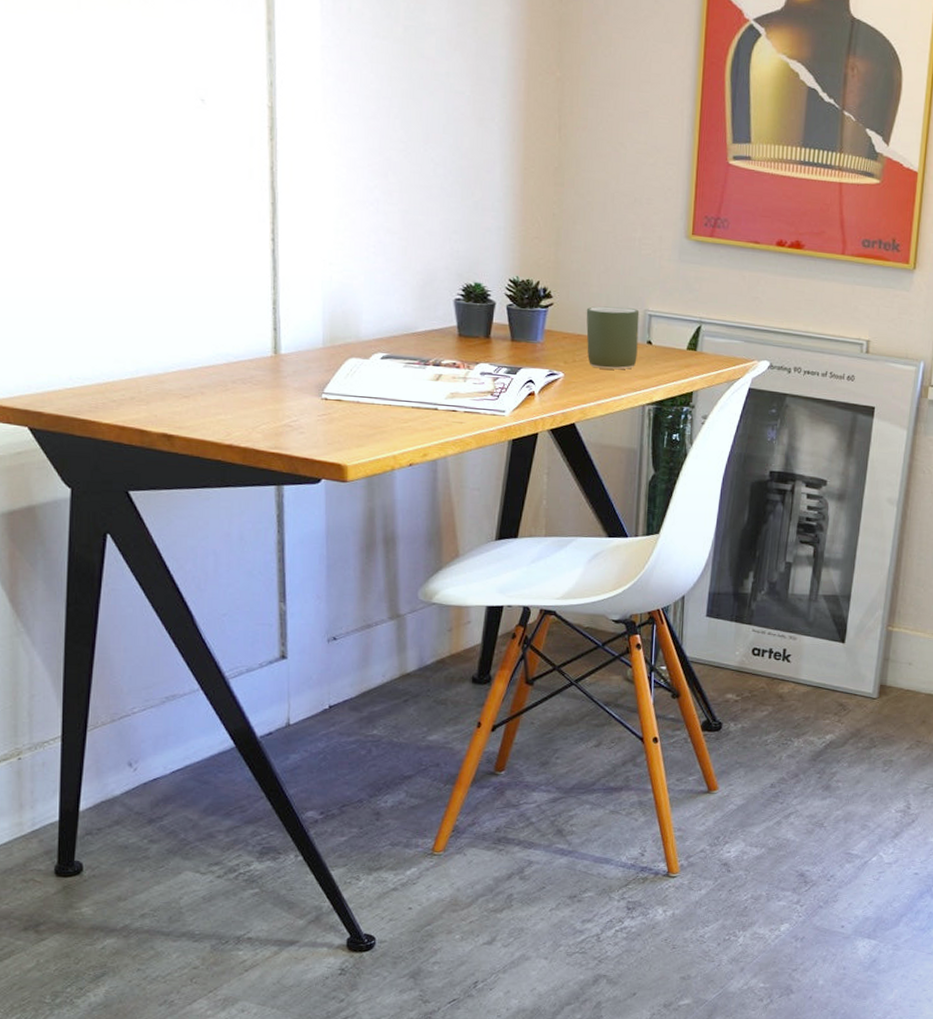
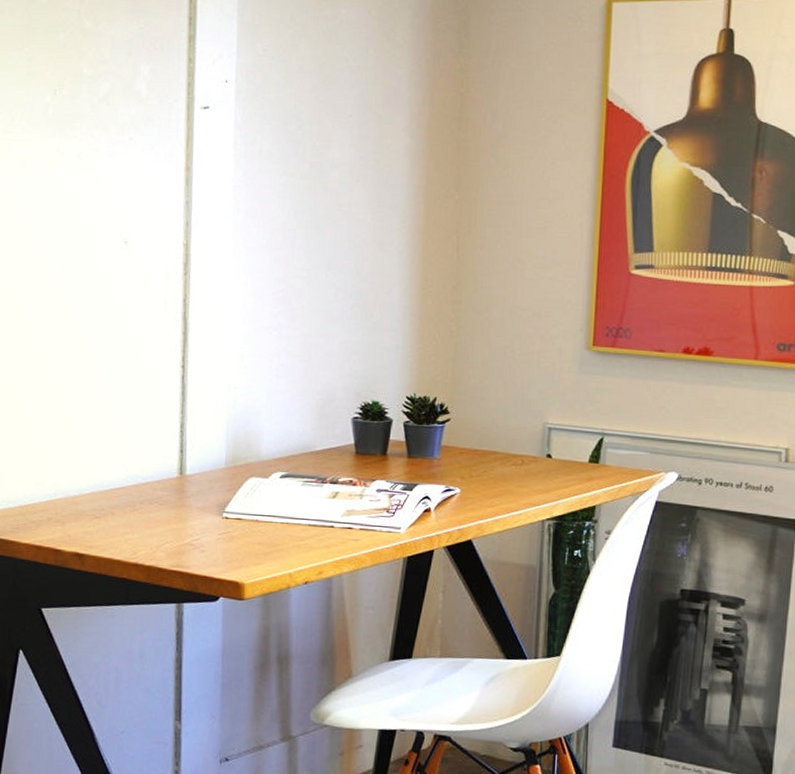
mug: present [586,306,640,370] -> none [483,420,539,485]

